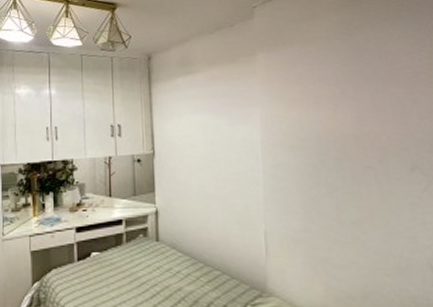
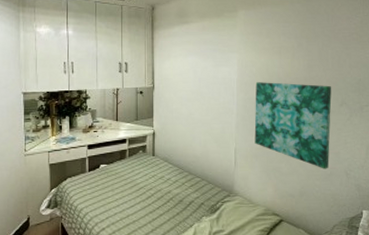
wall art: none [286,142,403,261] -> present [254,82,332,169]

